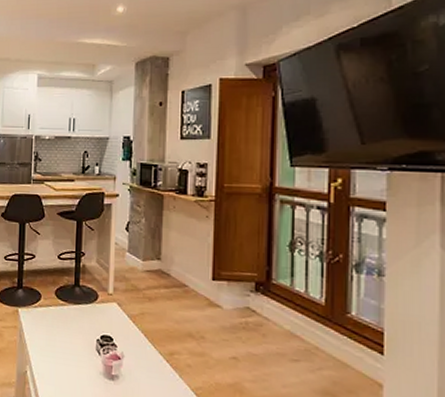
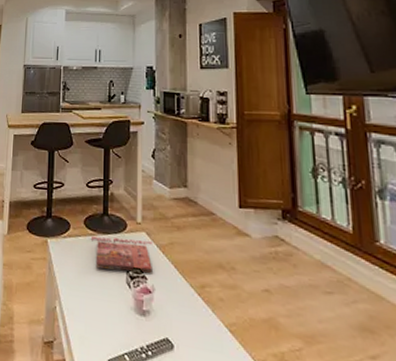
cover: none [63,305,123,341] -> present [92,235,152,273]

